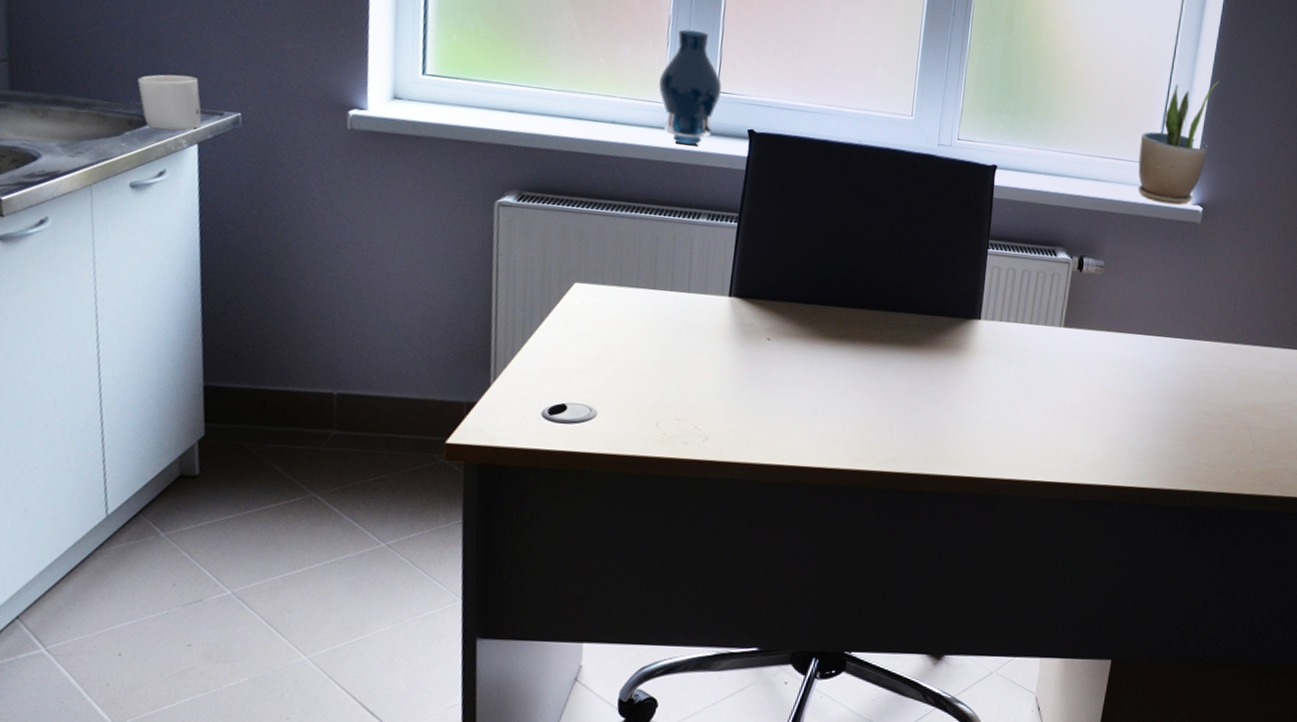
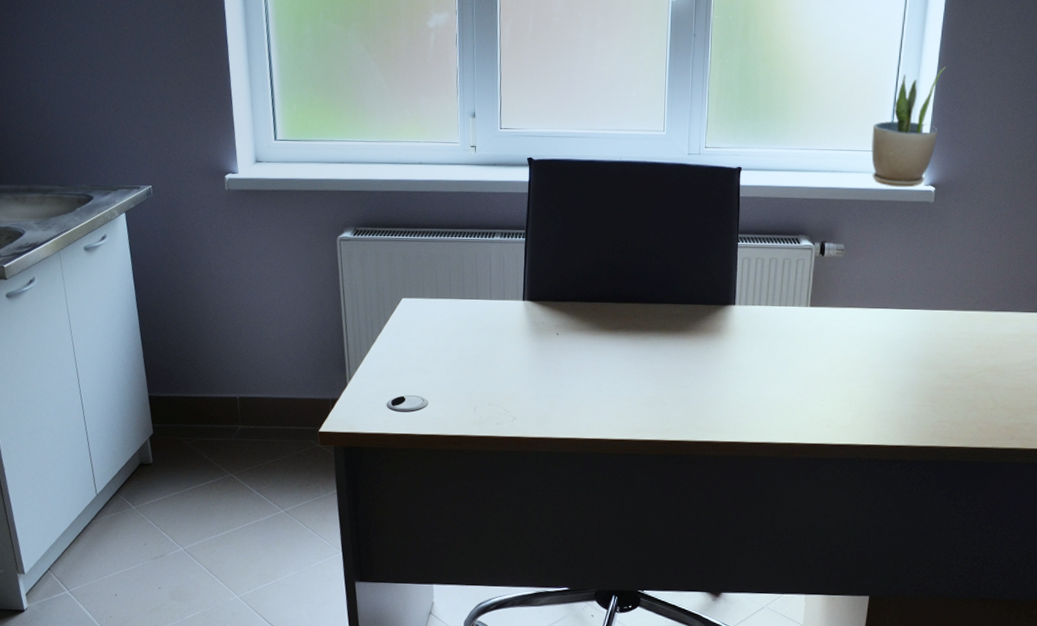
mug: present [137,74,202,131] -> none [80,160,126,205]
vase: present [659,29,722,145] -> none [453,78,504,176]

